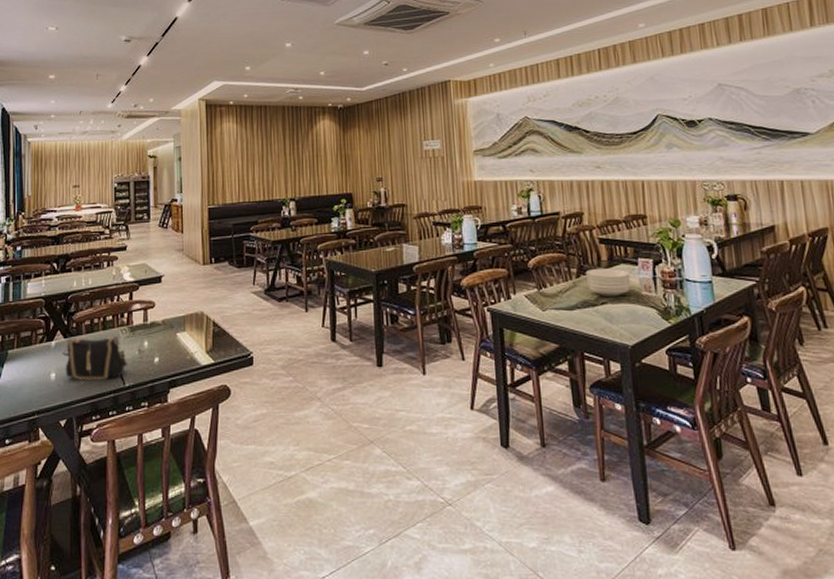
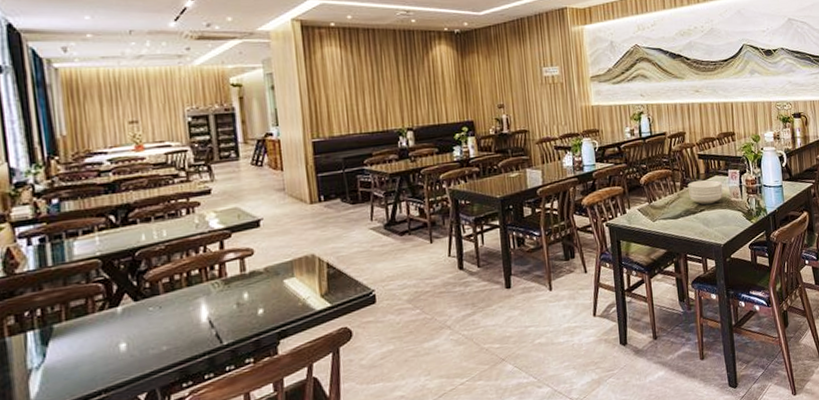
handbag: present [62,335,128,380] -> none [133,291,225,347]

